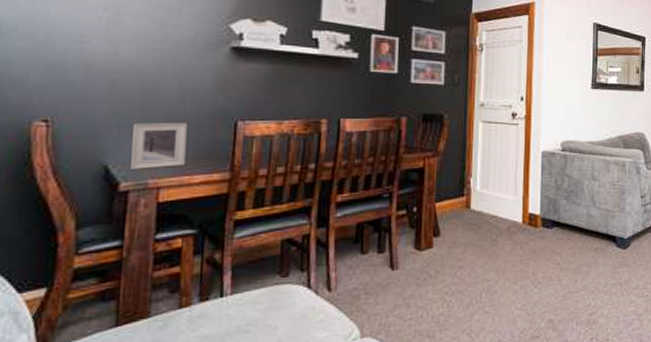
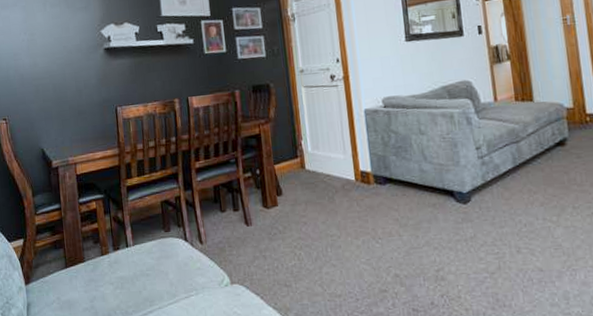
picture frame: present [131,122,187,170] -> none [54,111,89,151]

